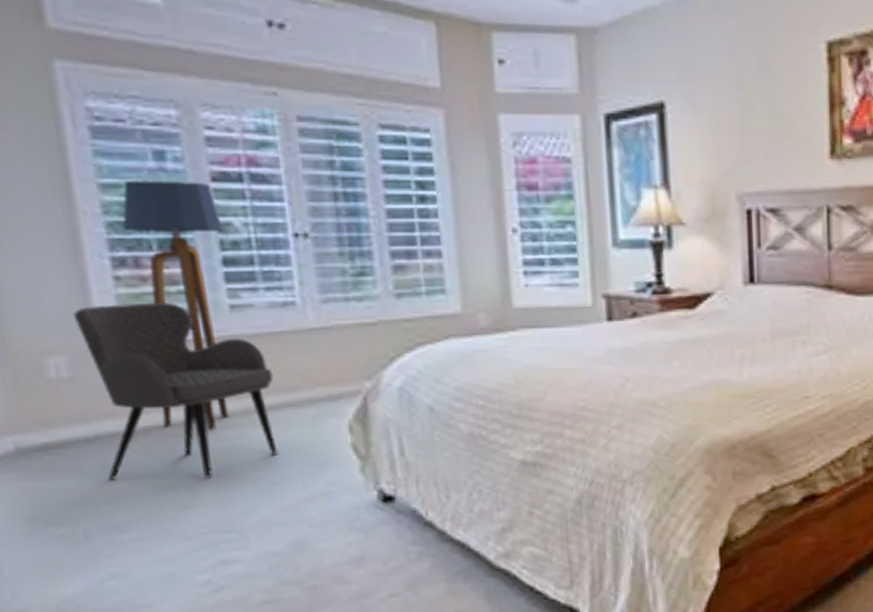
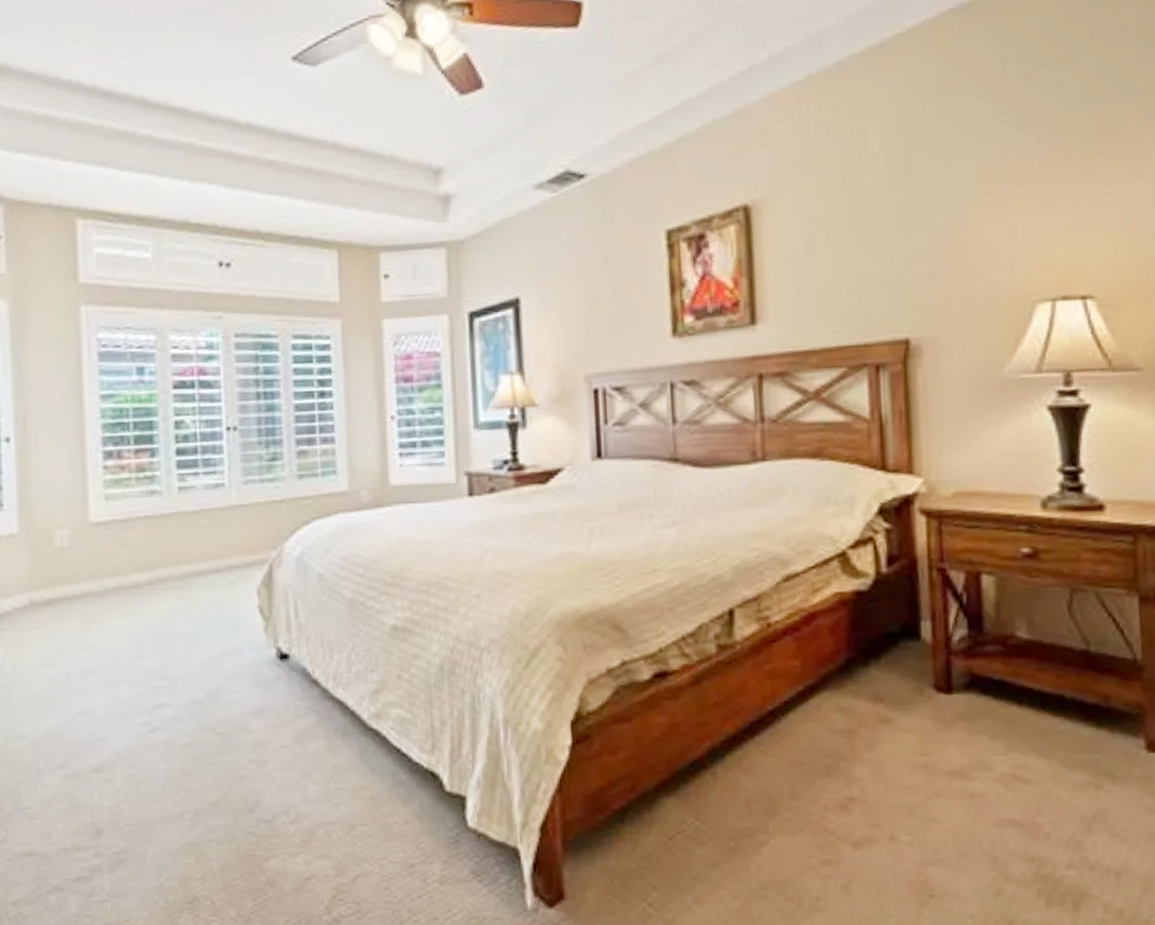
armchair: present [72,303,279,480] -> none [75,486,205,633]
floor lamp: present [122,180,229,430] -> none [113,389,178,591]

